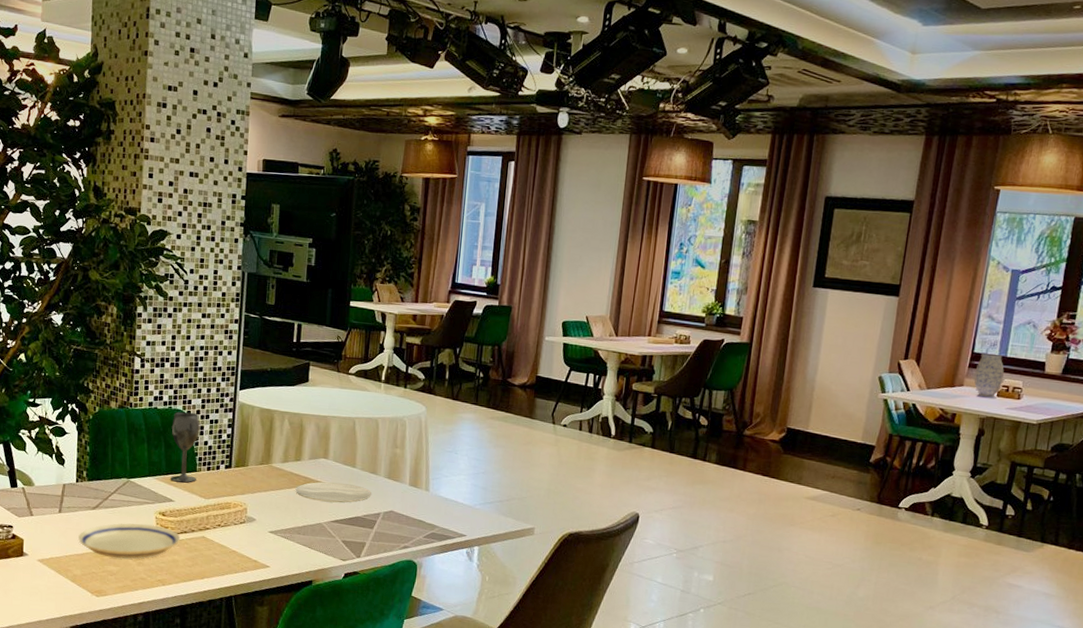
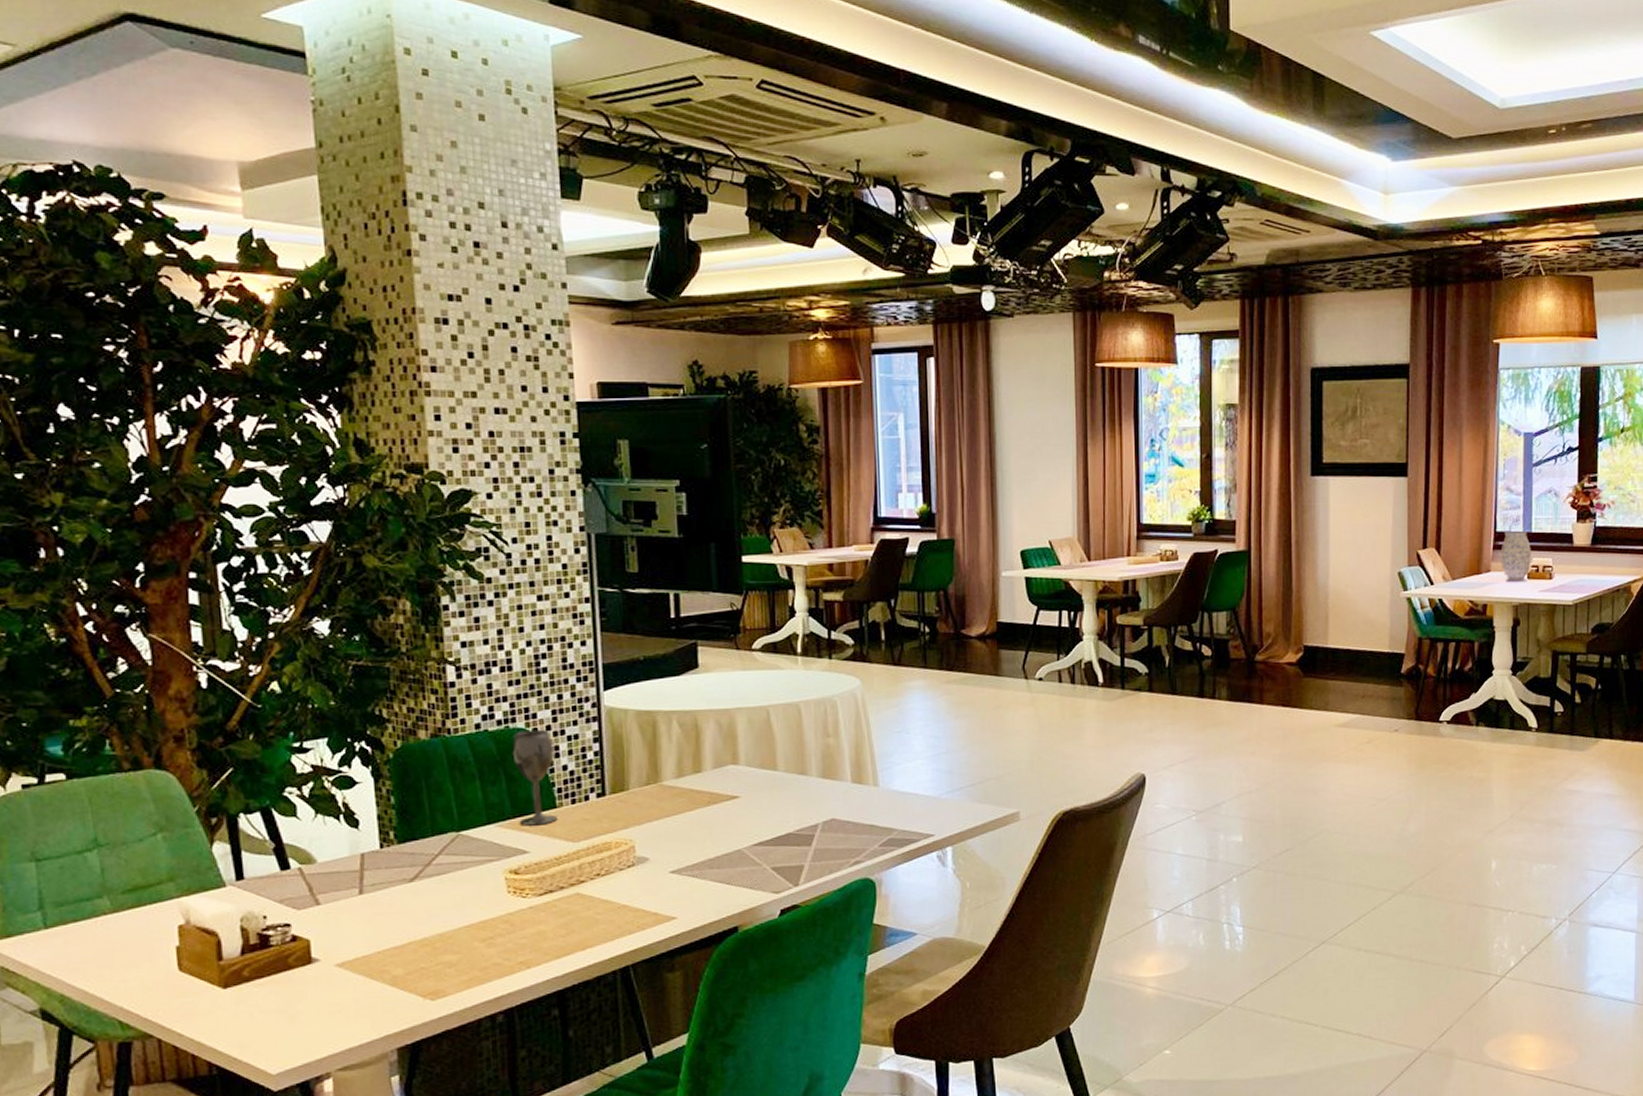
plate: present [78,523,180,559] -> none [393,889,545,944]
plate: present [295,482,372,503] -> none [699,792,804,822]

